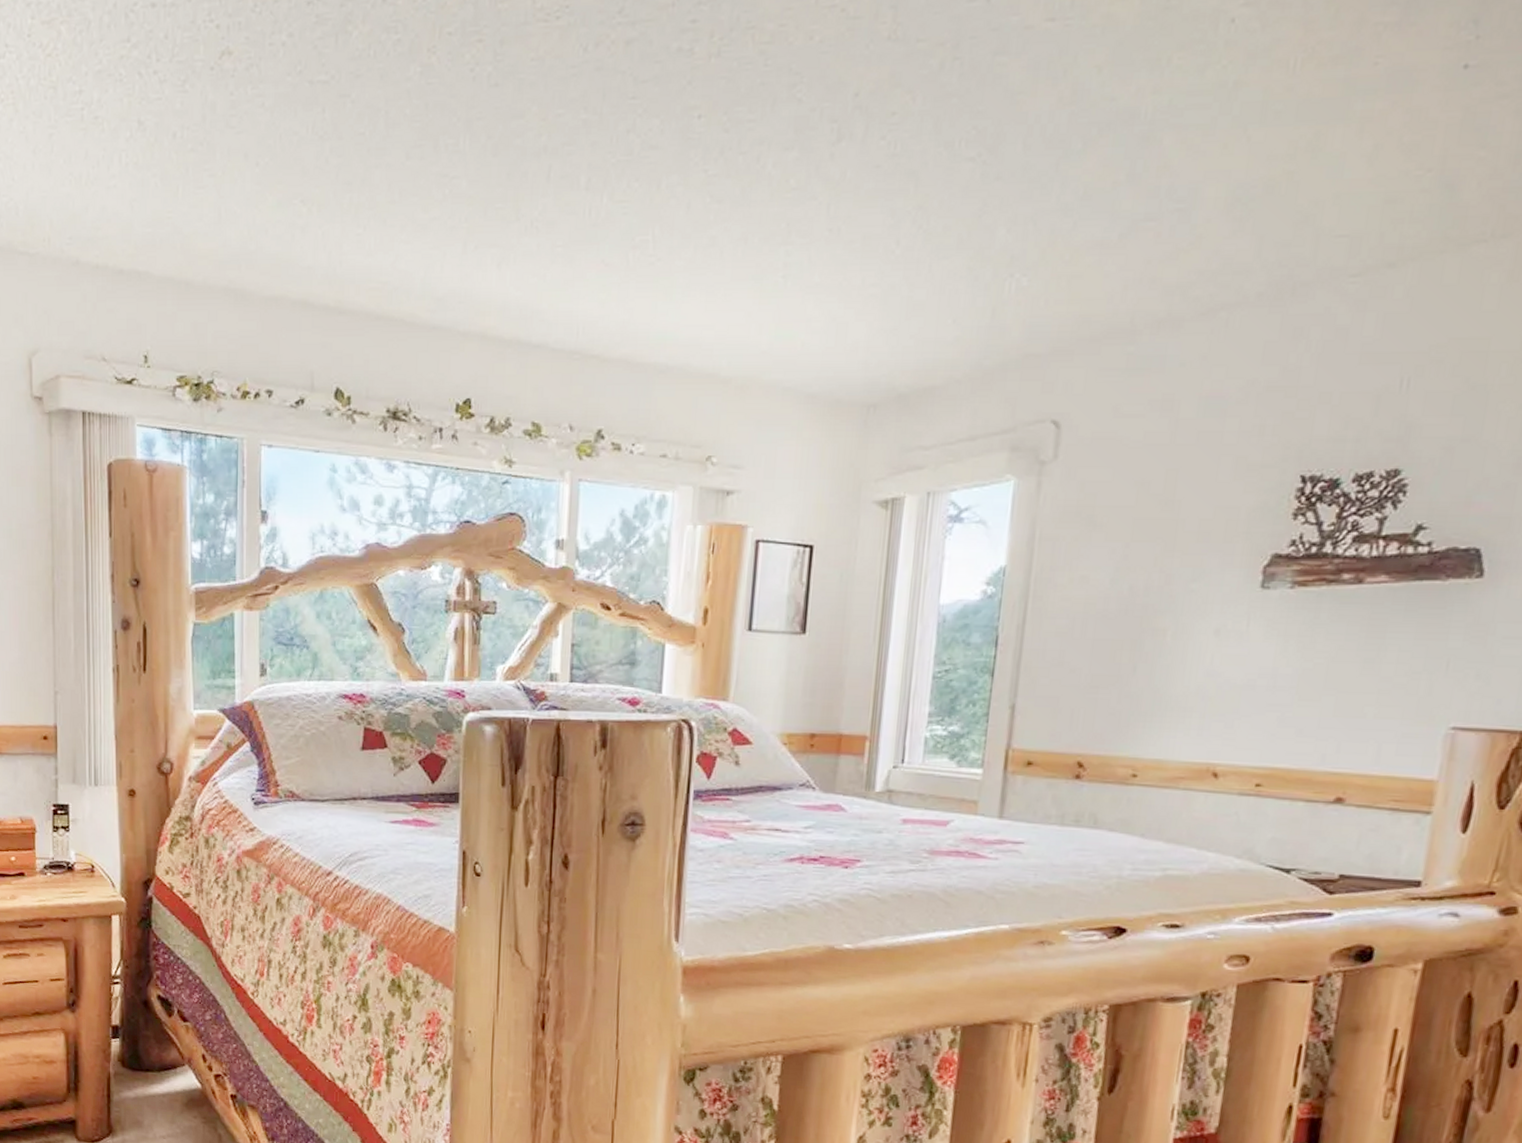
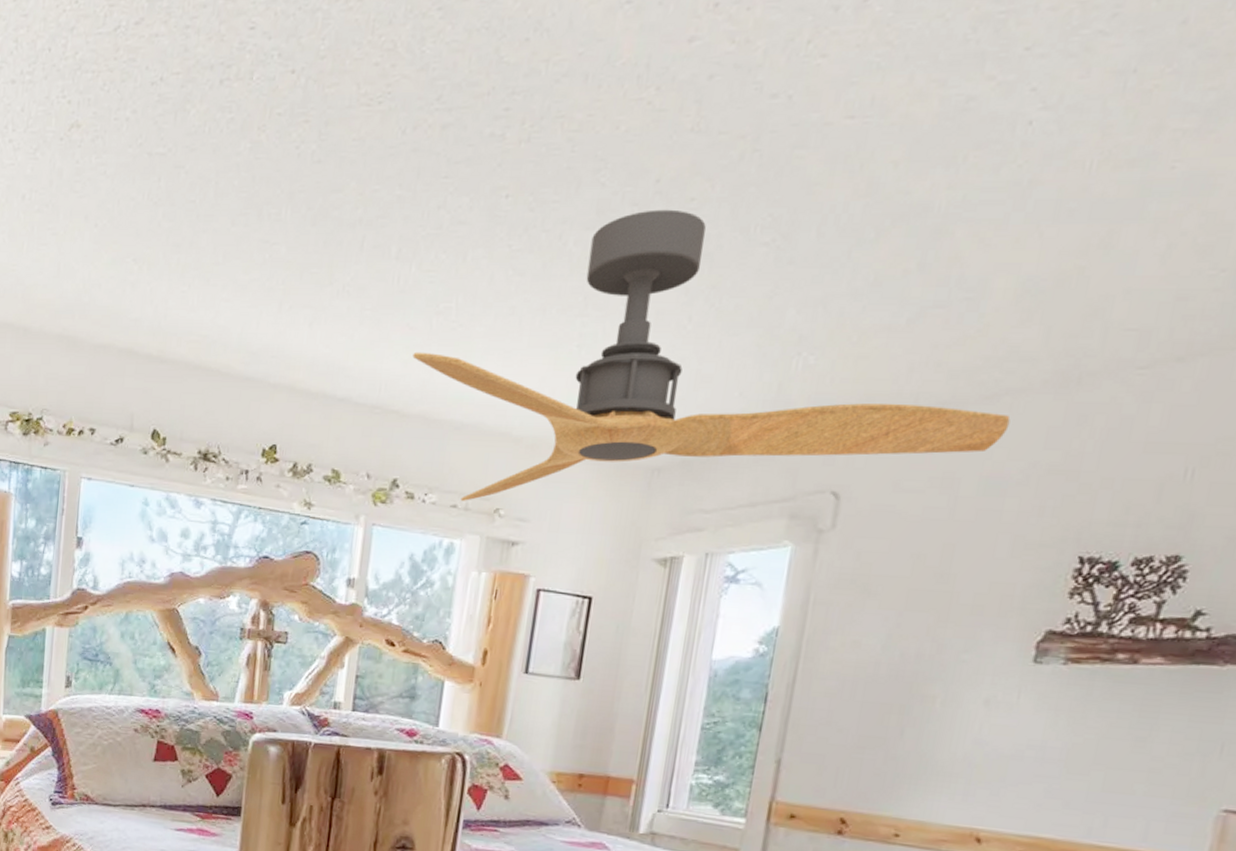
ceiling fan: none [610,125,1227,450] -> present [412,209,1011,501]

